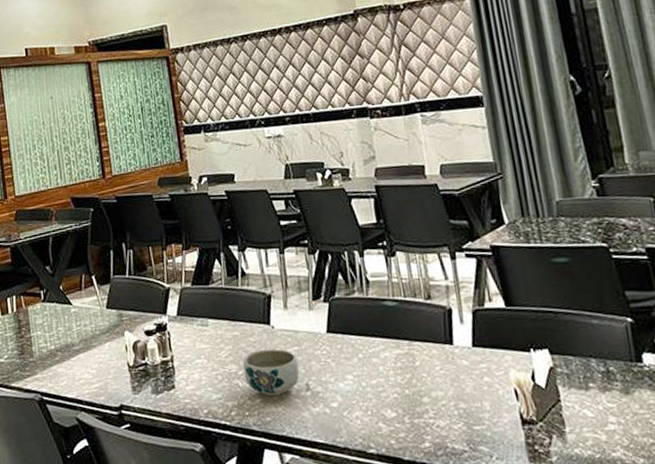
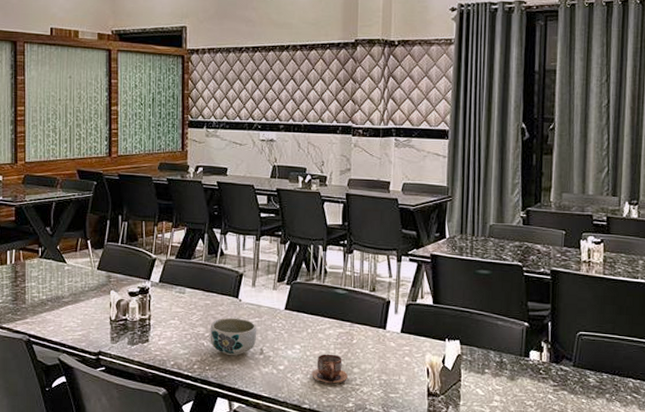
cup: none [372,382,418,421] -> present [311,354,348,385]

